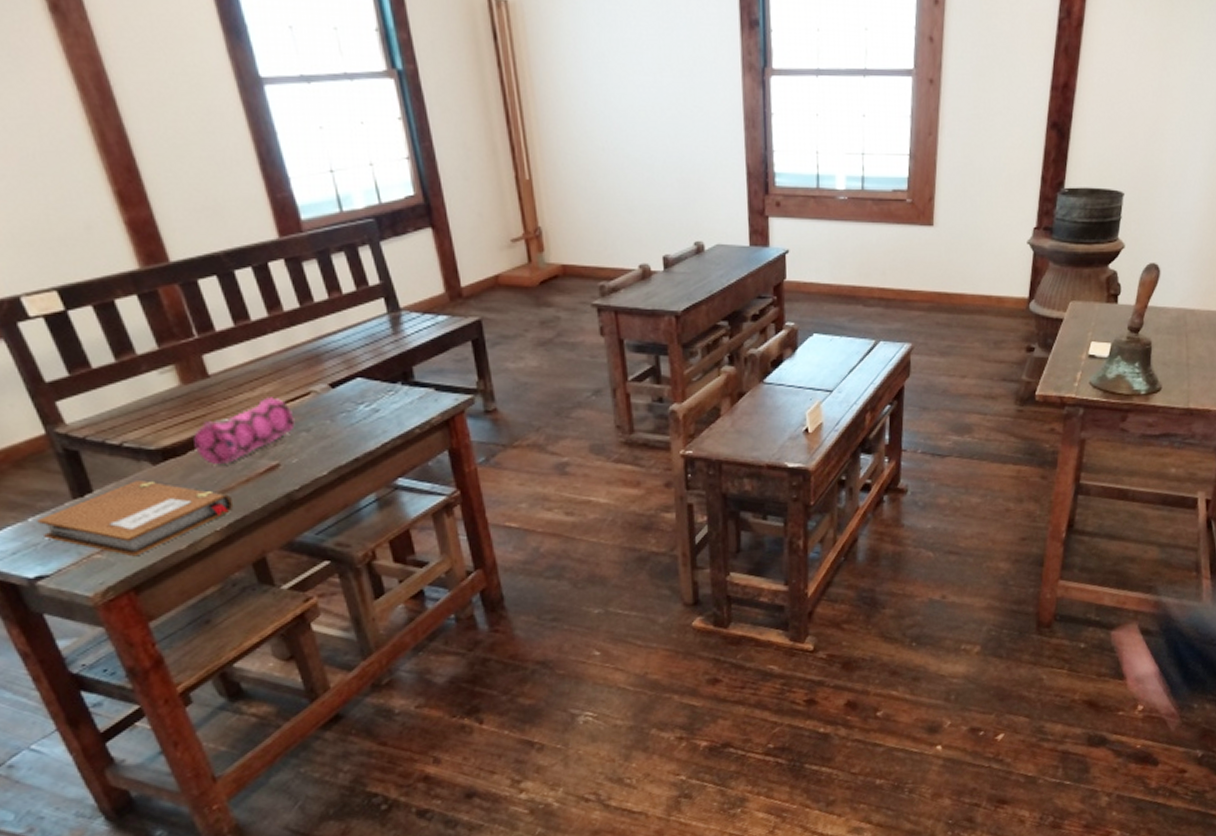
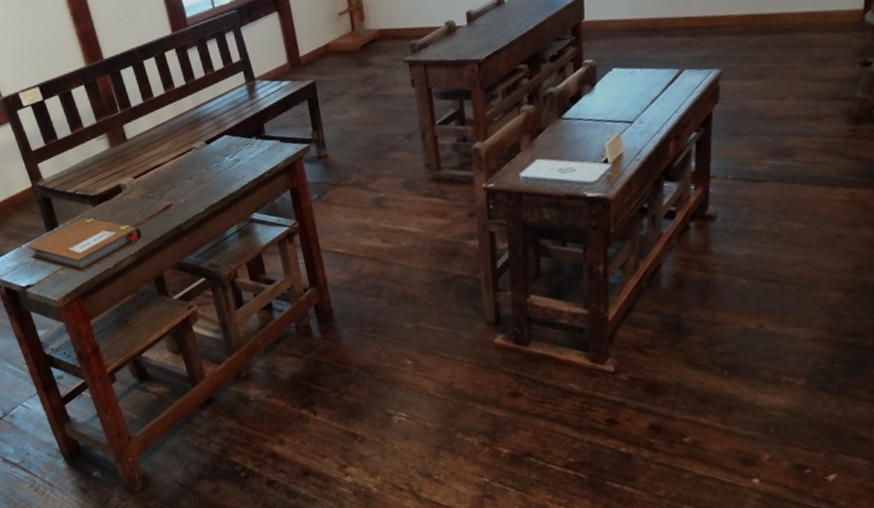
pencil case: present [193,397,295,466] -> none [118,153,182,206]
notepad: none [719,424,813,458] -> present [518,158,613,188]

